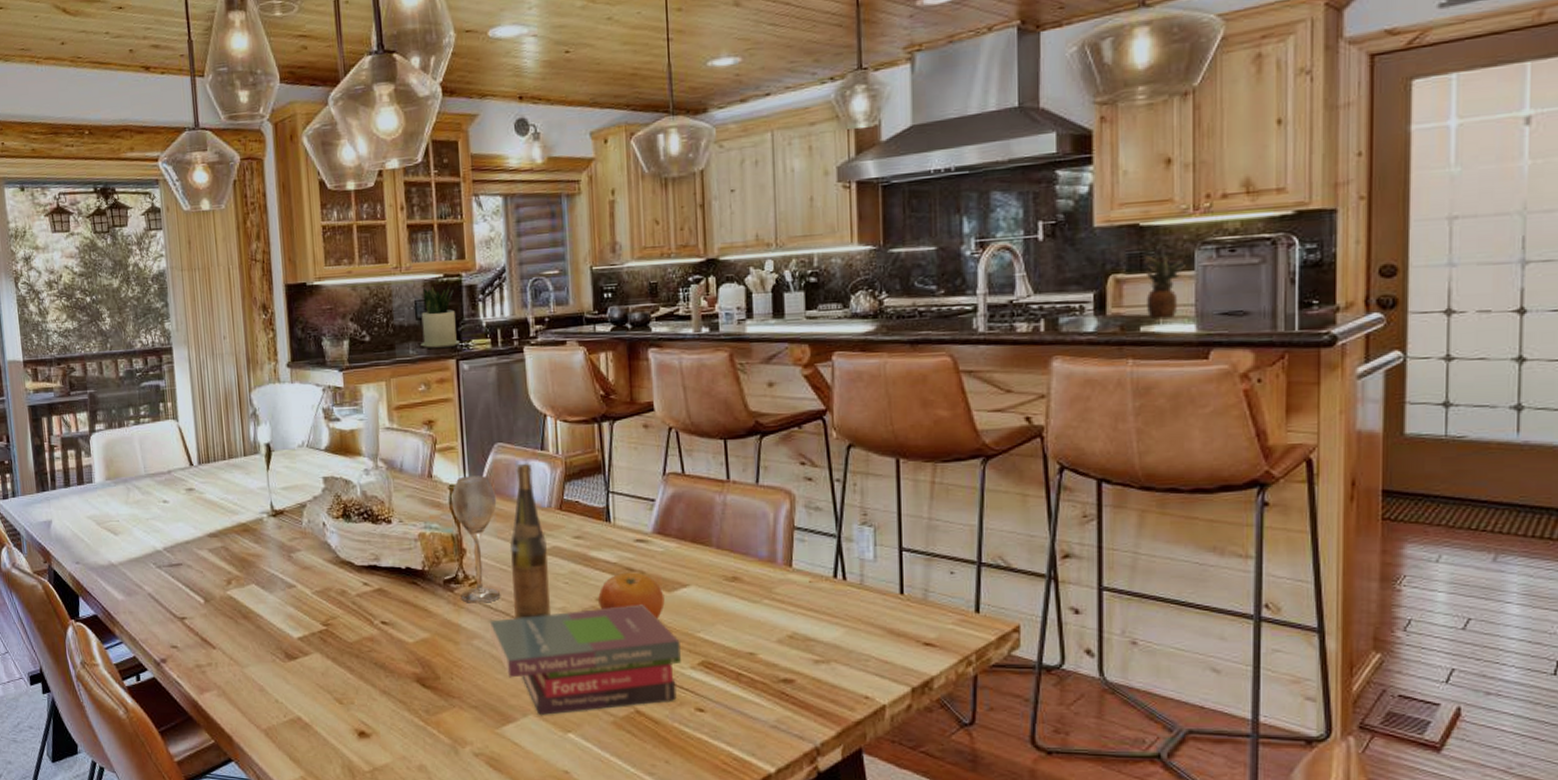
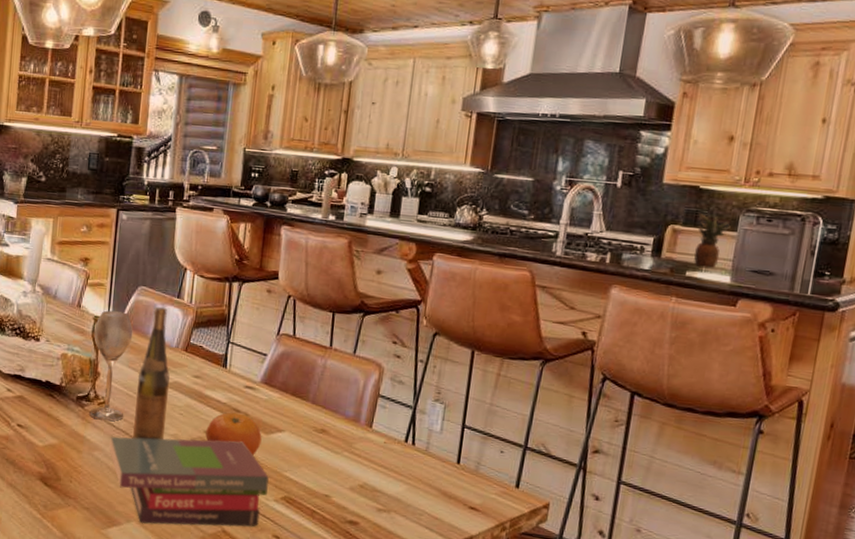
planter: present [420,285,461,349] -> none [88,143,124,199]

